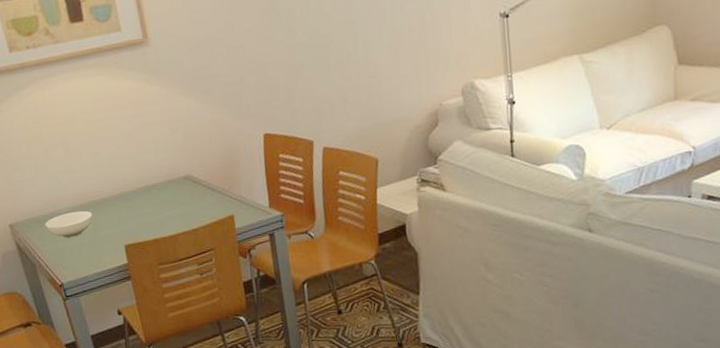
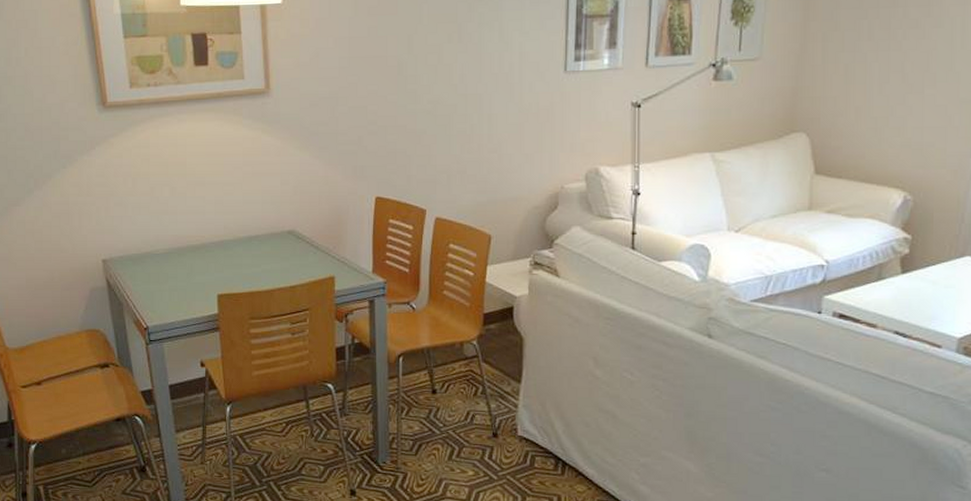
bowl: present [45,210,93,238] -> none [139,254,189,280]

